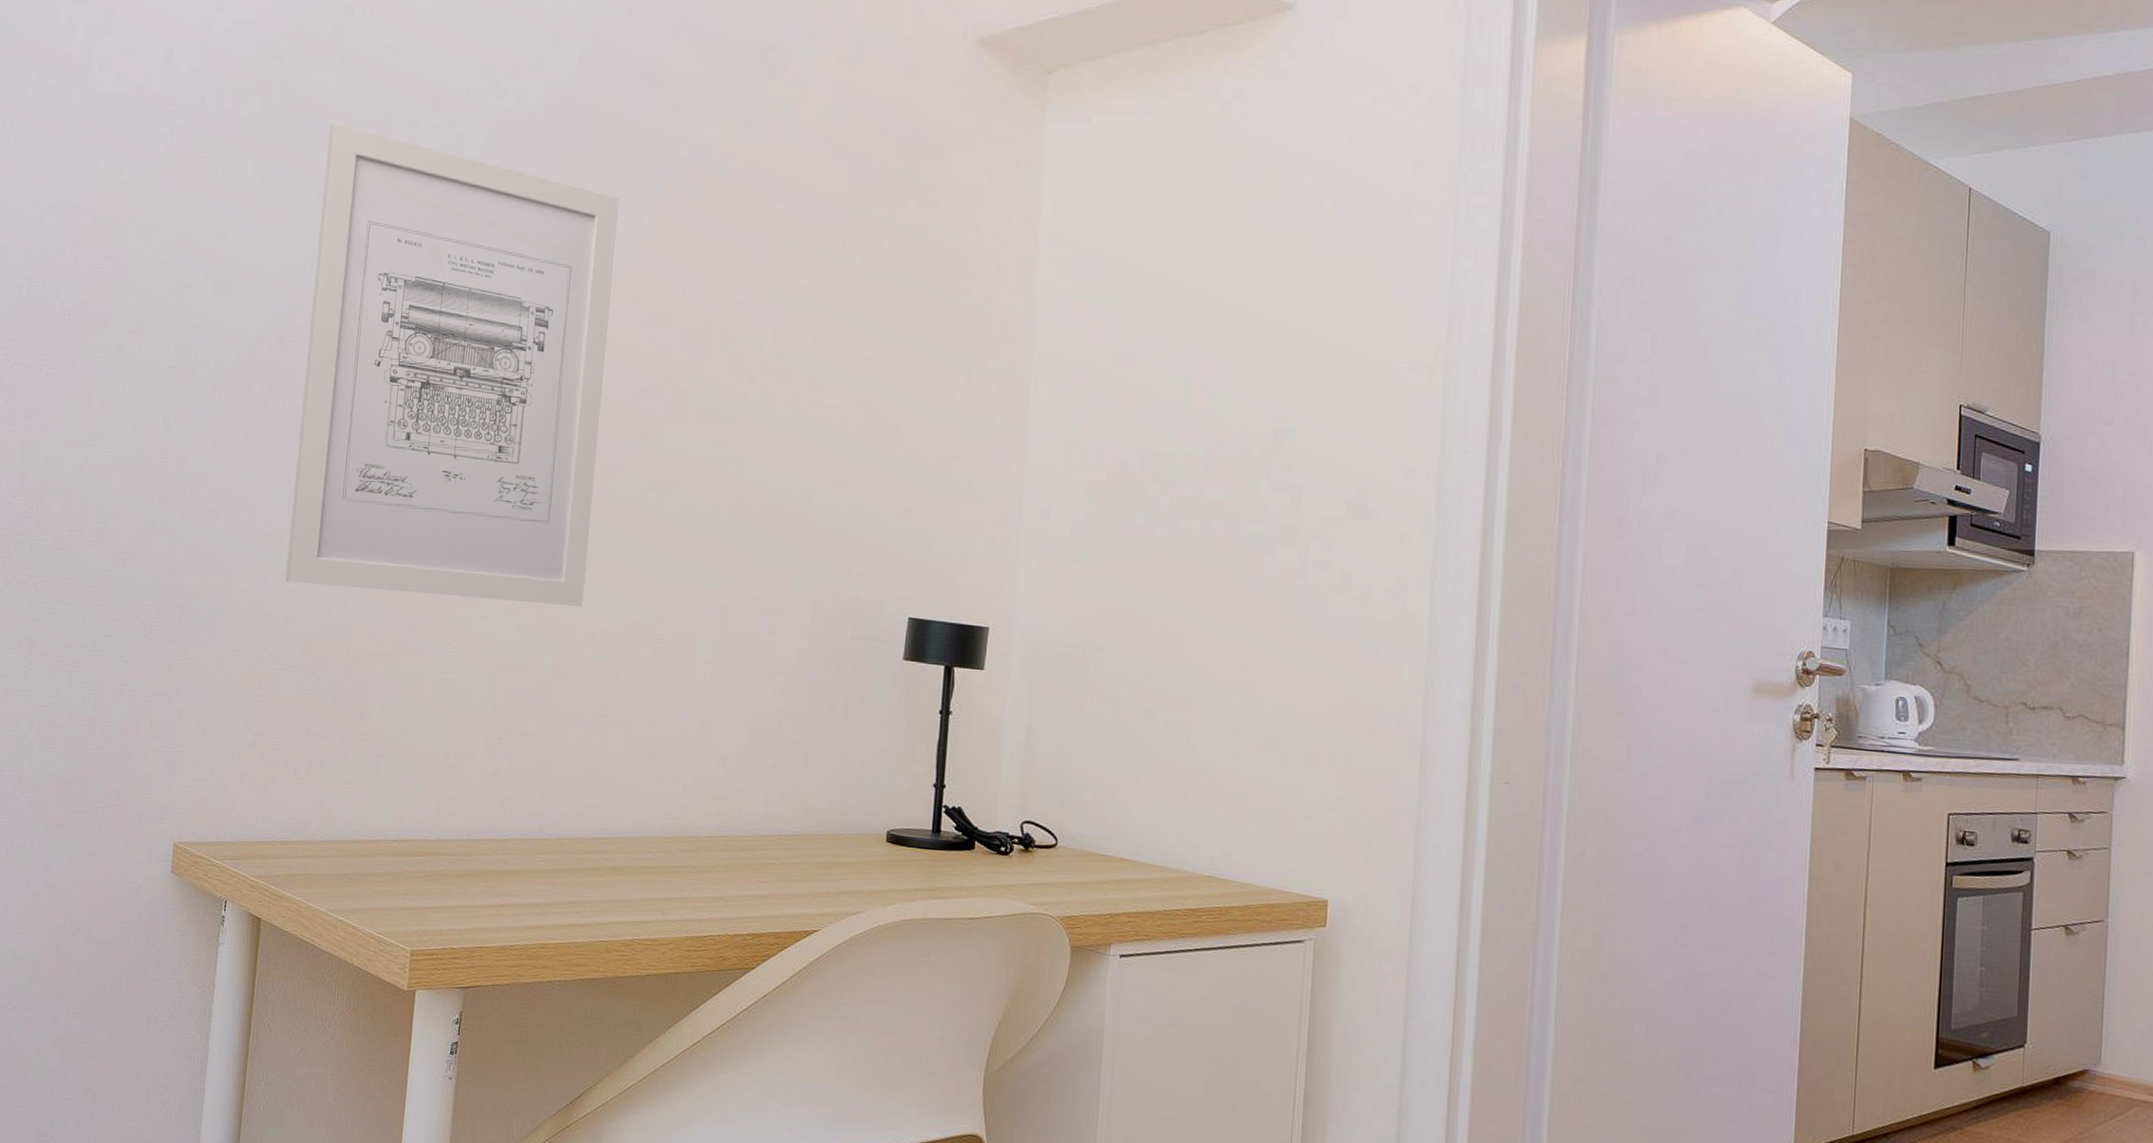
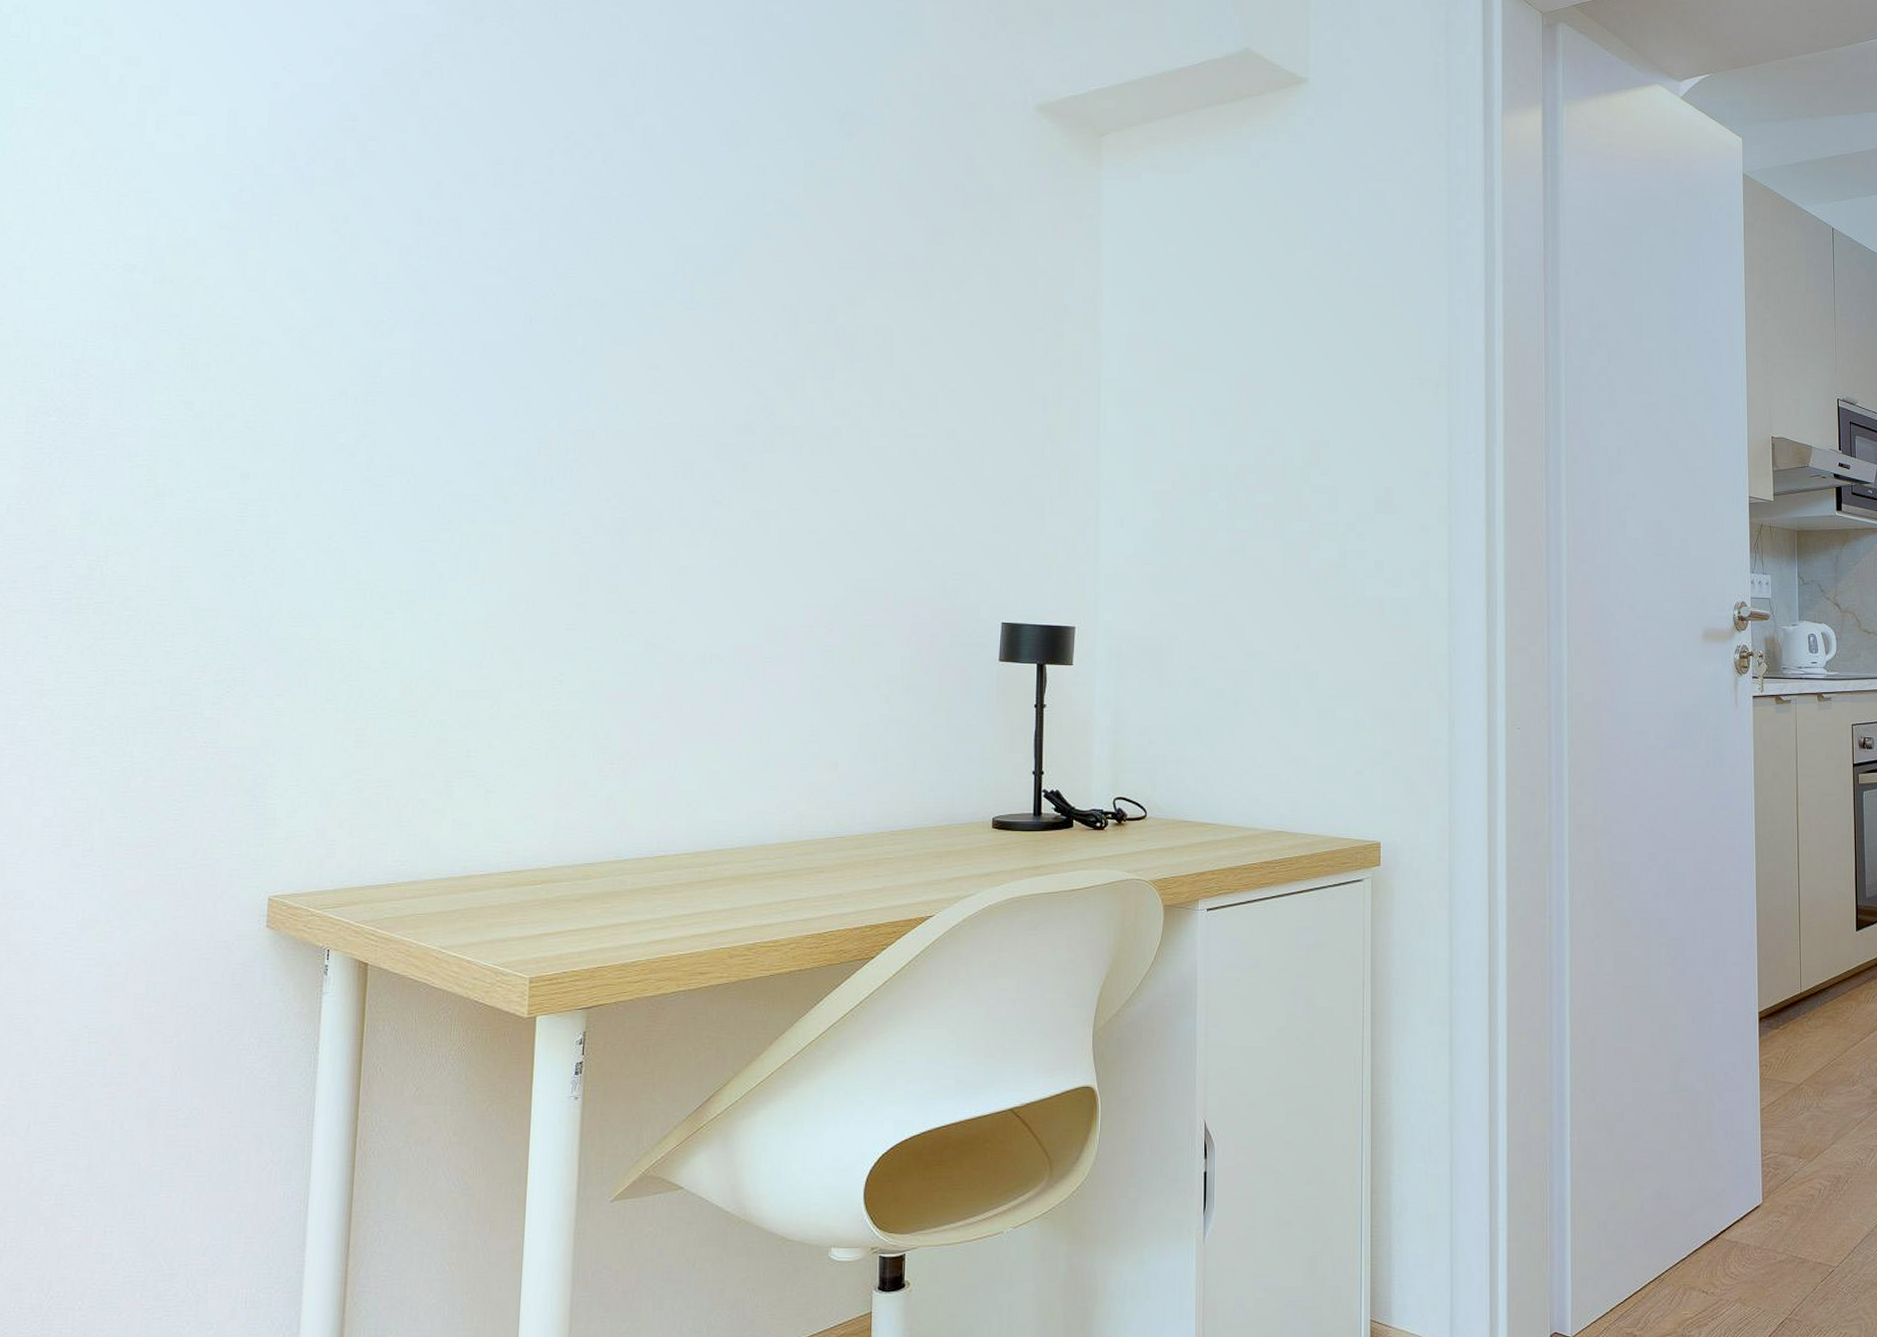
wall art: present [285,122,619,606] -> none [380,181,708,632]

